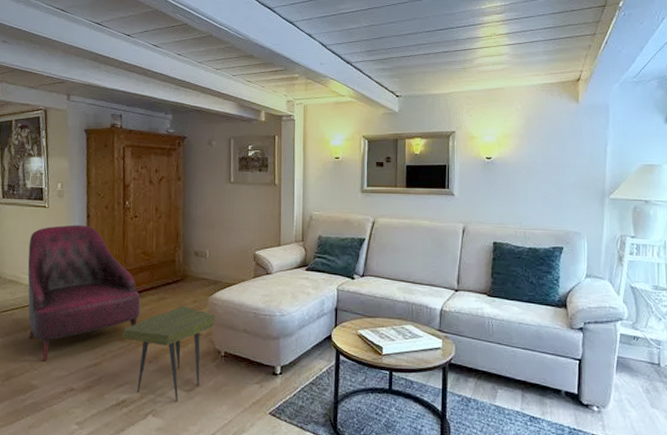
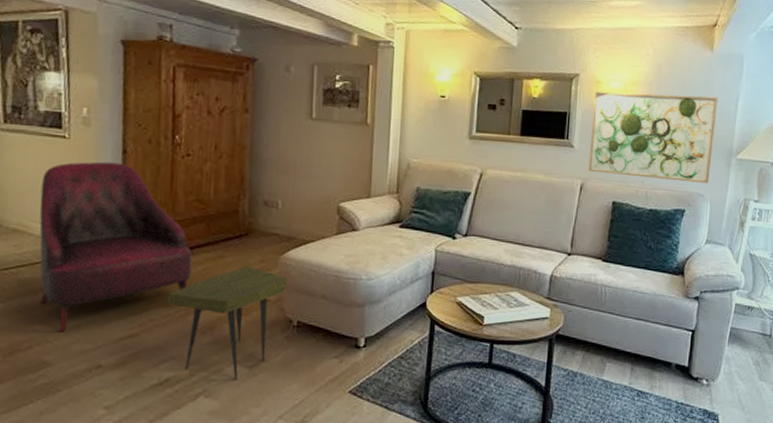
wall art: none [469,143,587,222] -> present [588,92,718,183]

